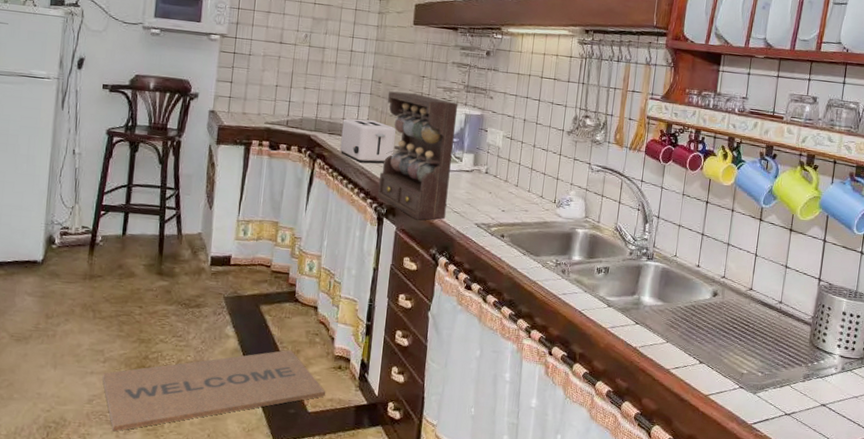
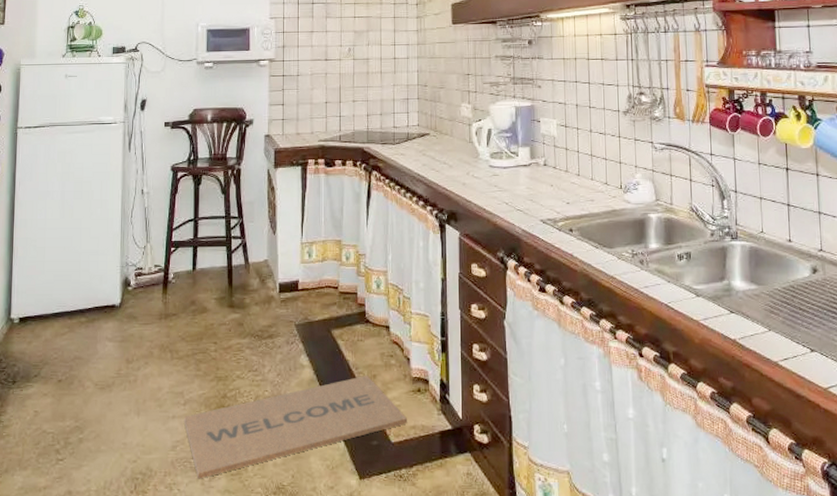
toaster: present [340,118,397,164] -> none [394,125,448,170]
spice rack: present [377,91,458,220] -> none [435,93,508,223]

